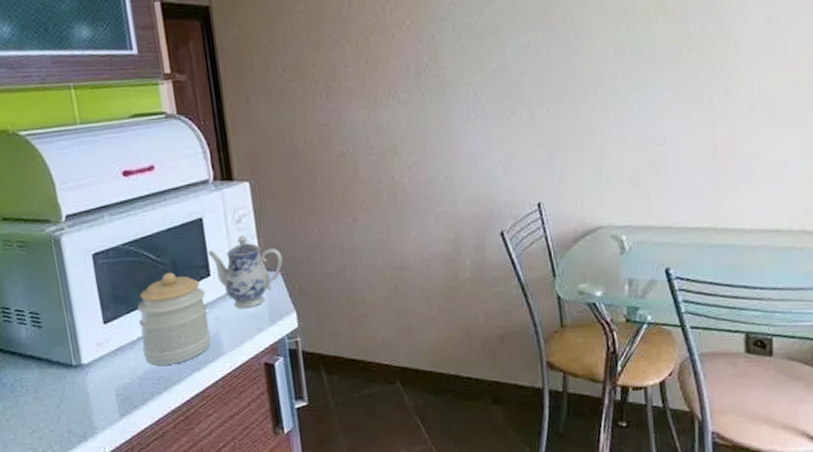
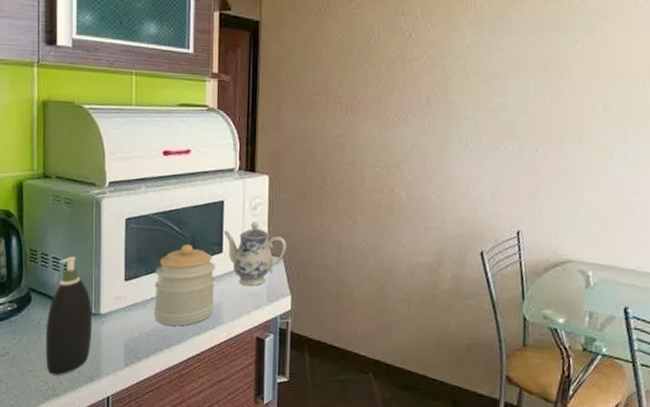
soap dispenser: none [21,305,79,440] -> present [45,256,93,375]

